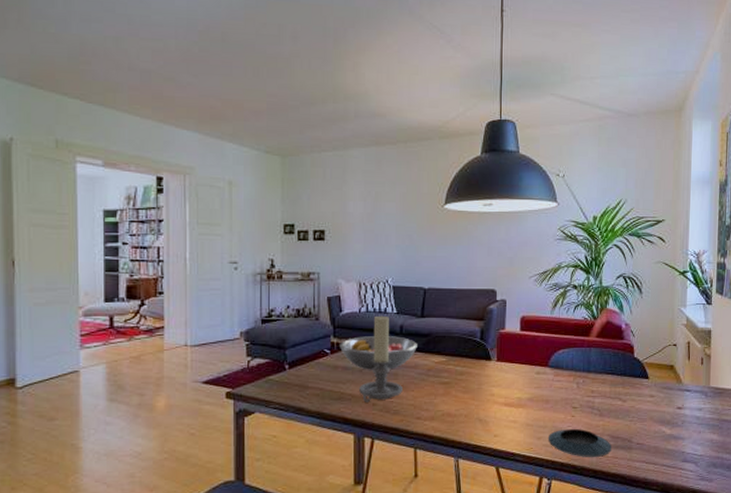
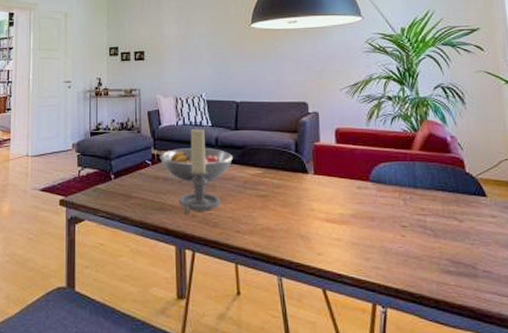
saucer: present [547,428,611,458] -> none [377,250,453,286]

